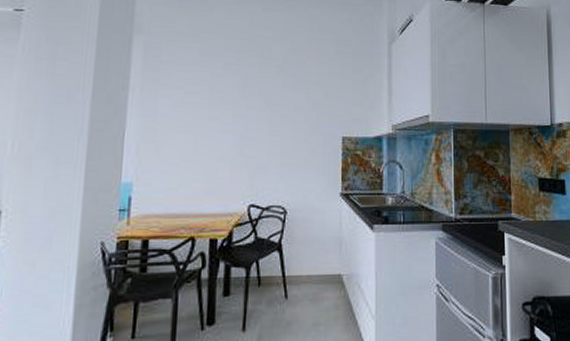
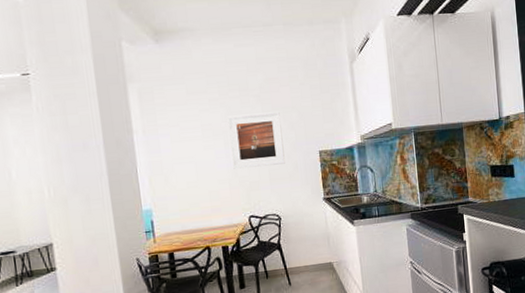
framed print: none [239,84,303,147] -> present [227,111,285,169]

